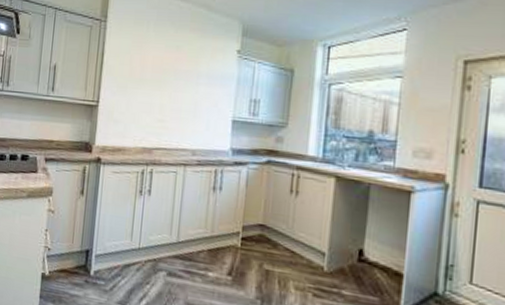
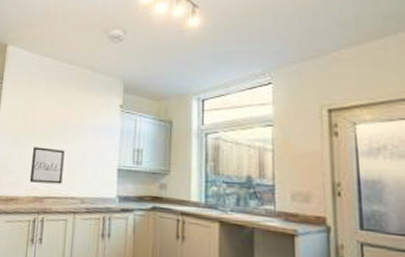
wall art: none [137,94,176,135] -> present [29,147,65,184]

